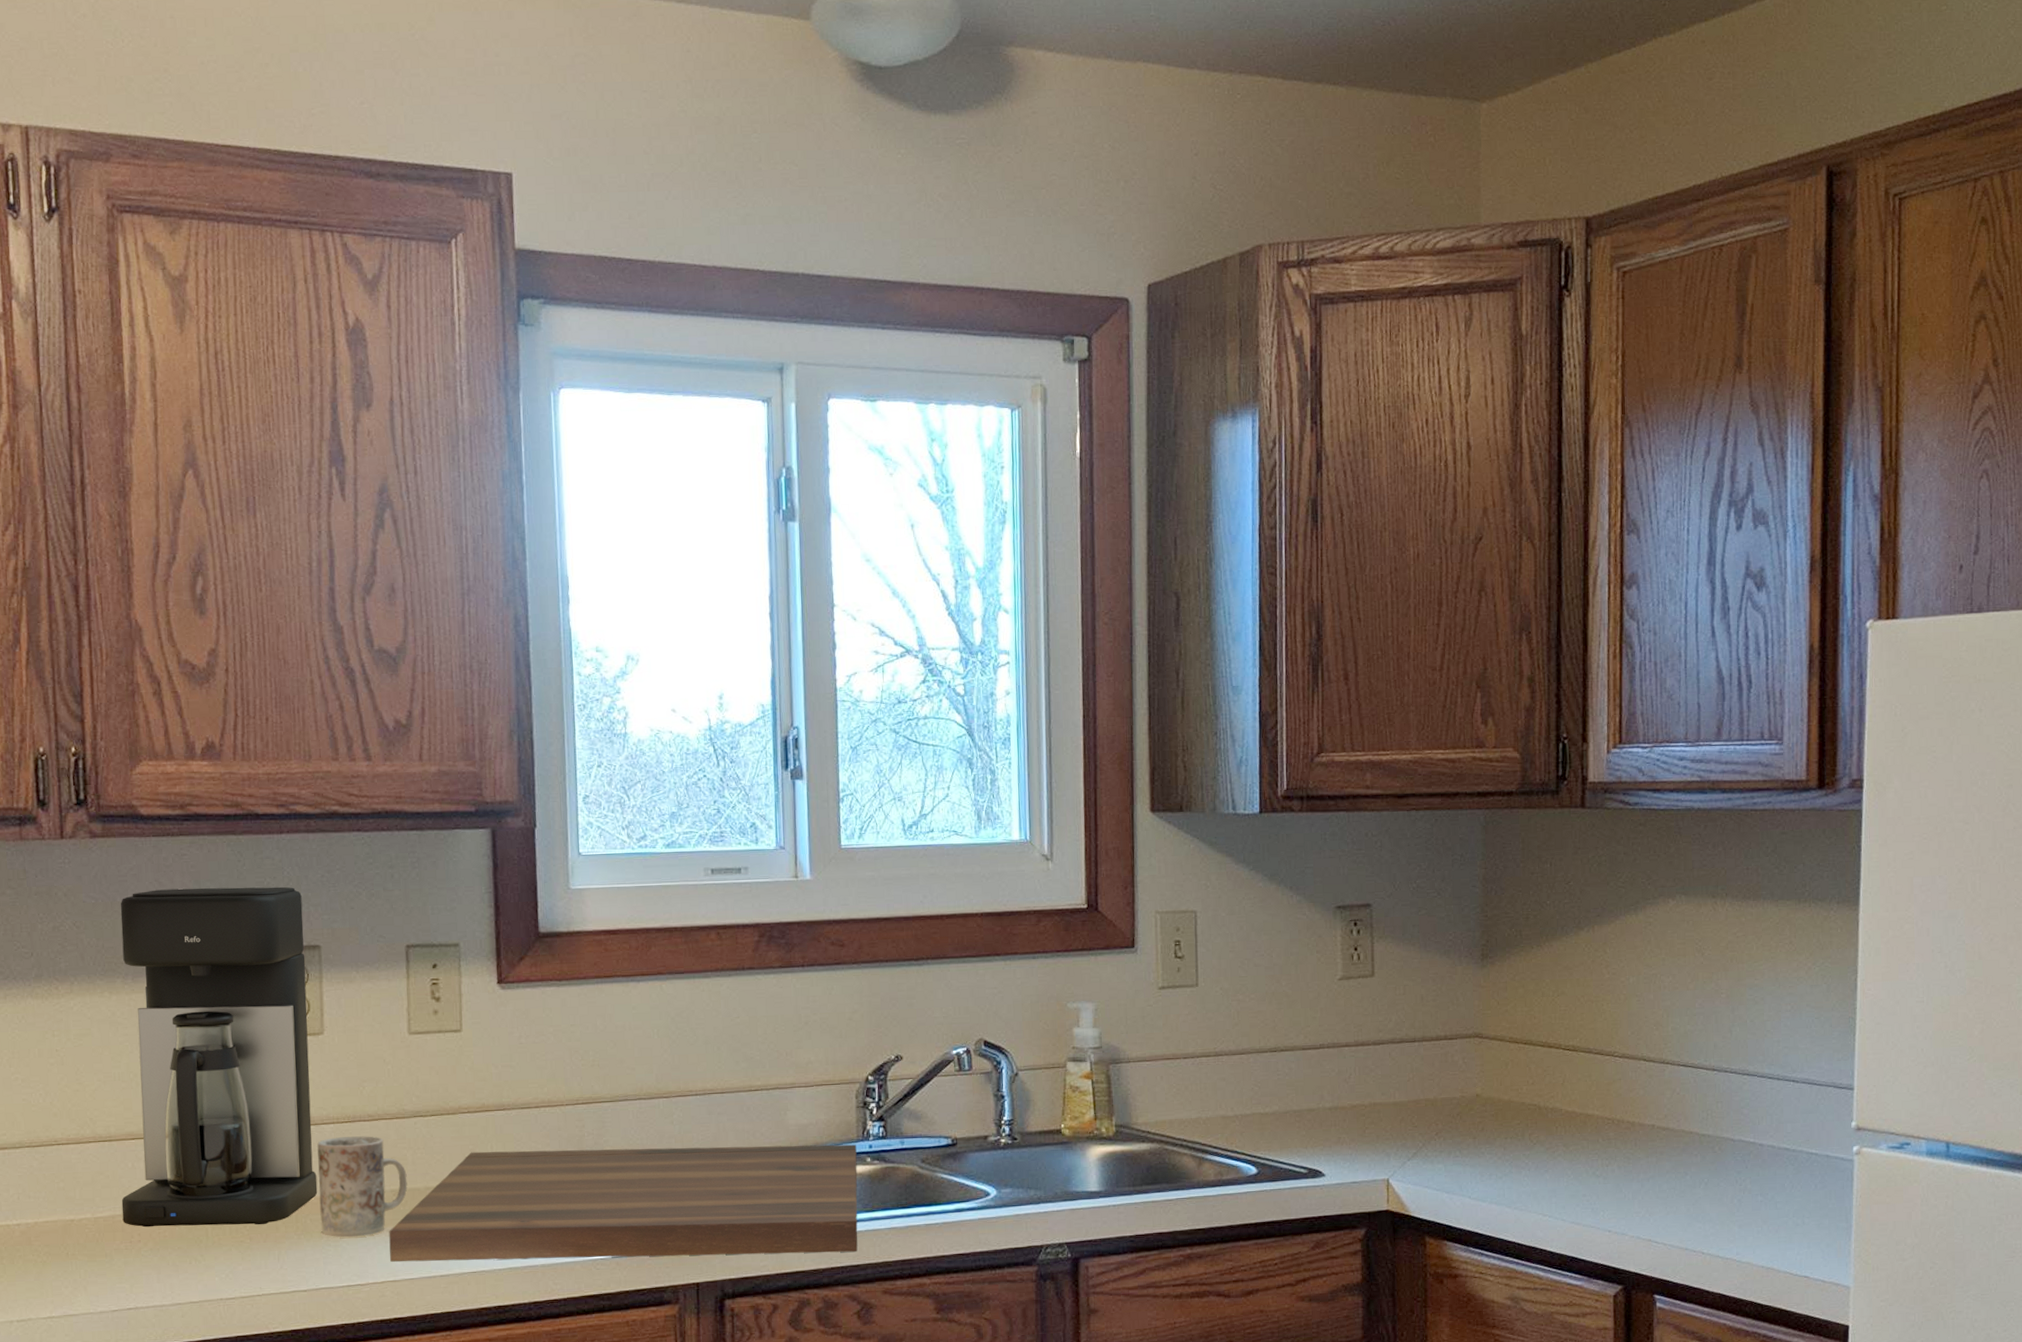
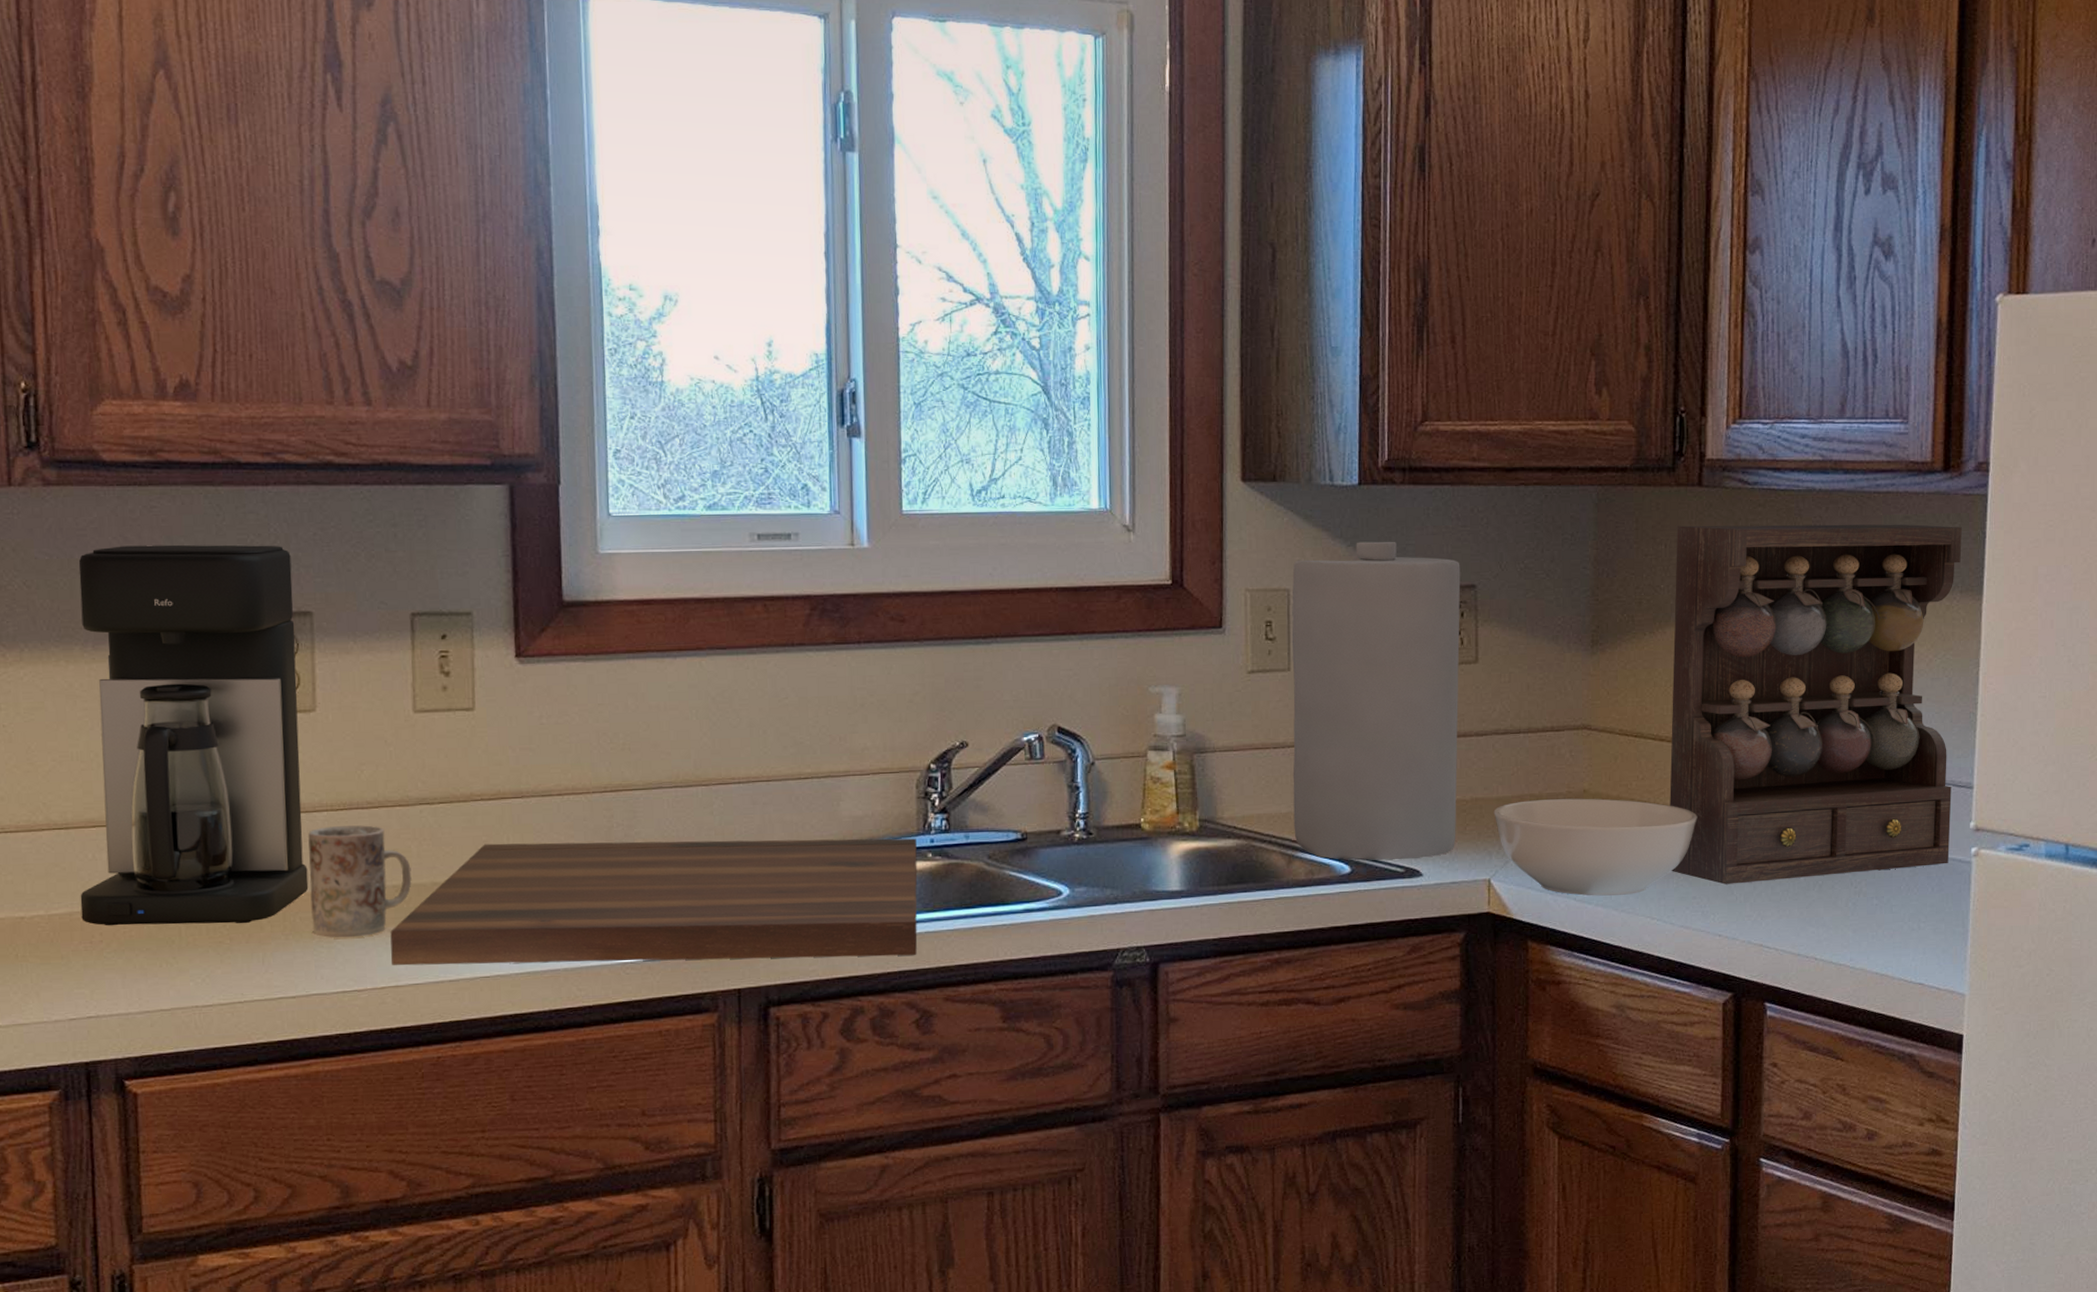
paper towel holder: none [1199,864,1357,1162] -> present [1292,541,1461,861]
bowl: none [1391,1102,1586,1195] -> present [1493,798,1698,896]
spice rack: none [1558,839,1838,1183] -> present [1669,524,1962,885]

